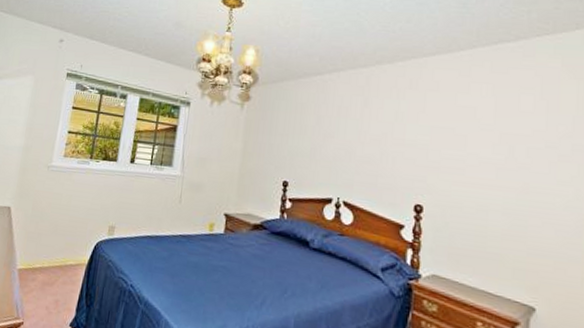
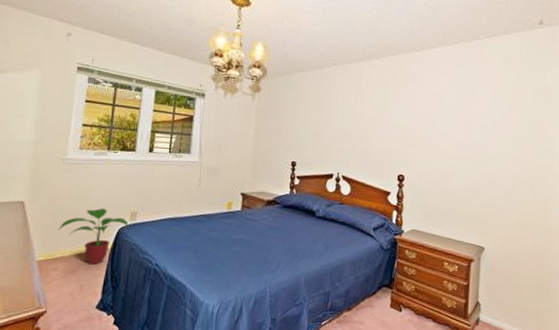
potted plant: none [39,219,107,279] -> present [58,208,130,265]

